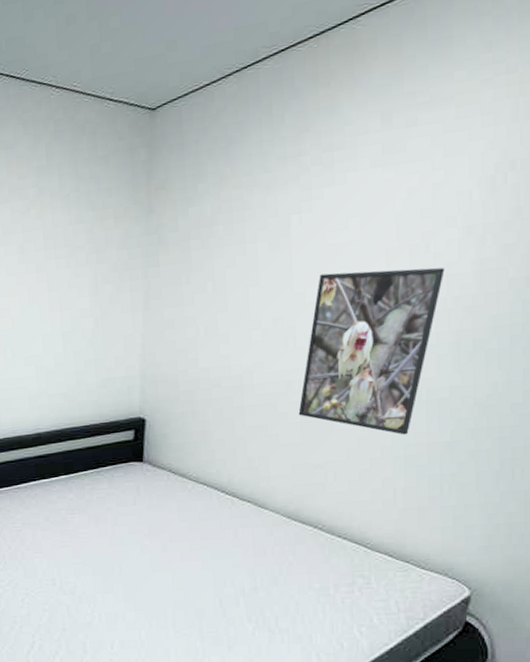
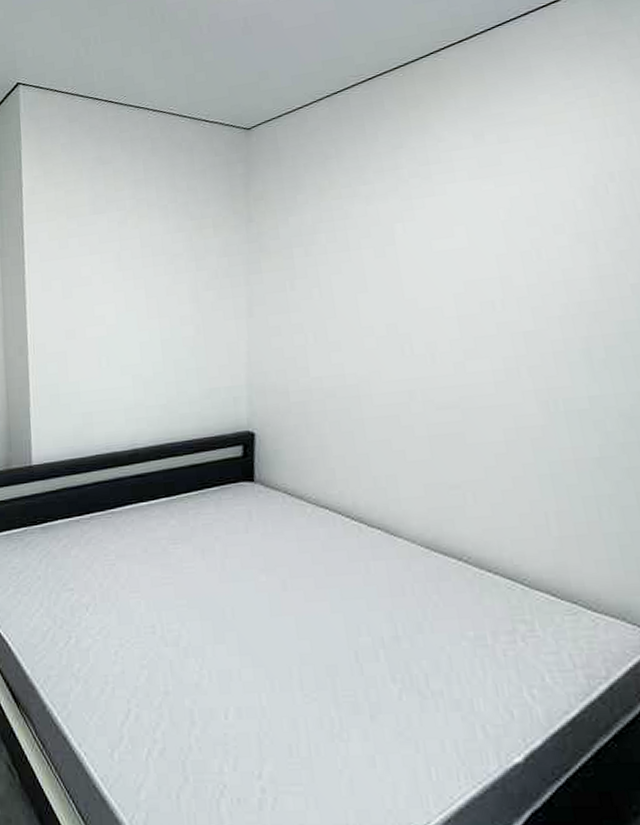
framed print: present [298,267,445,435] -> none [424,273,561,451]

